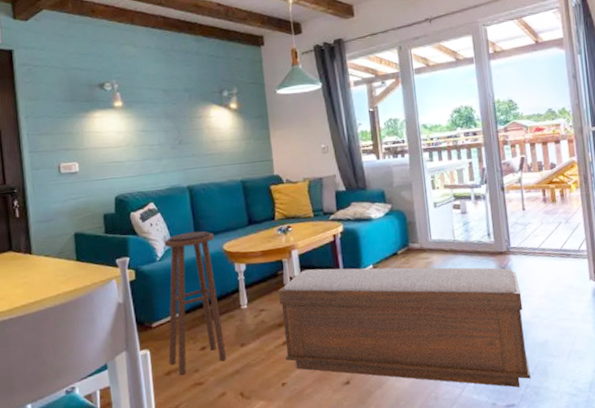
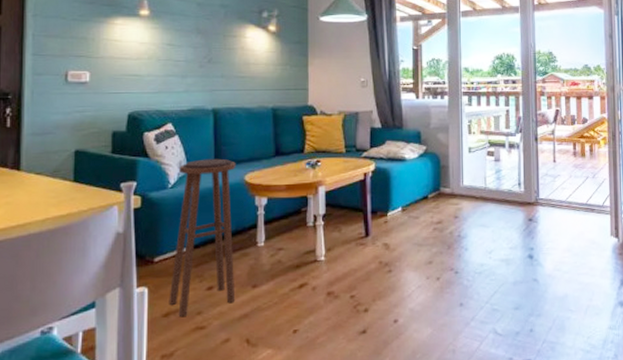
bench: present [278,267,531,388] -> none [300,208,548,342]

